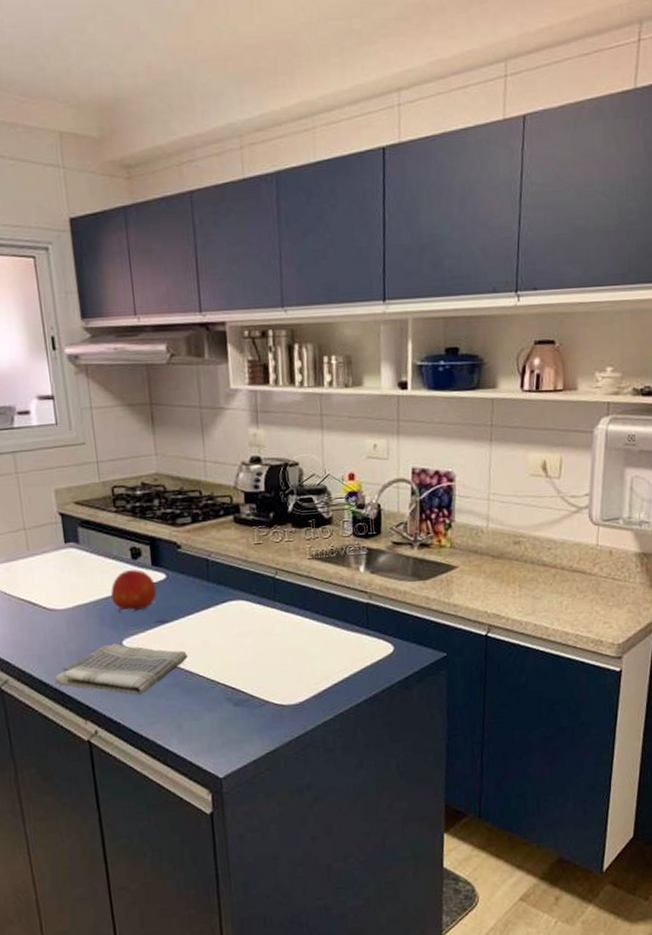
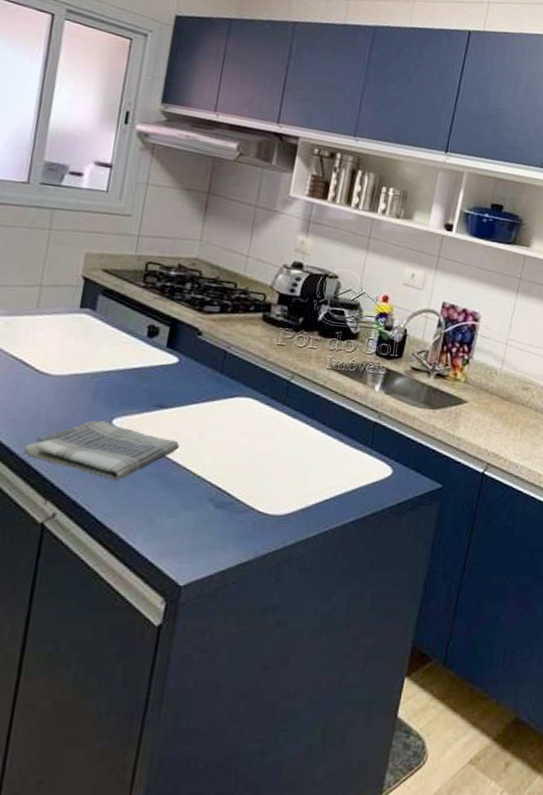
fruit: present [111,570,157,611] -> none [113,347,166,391]

